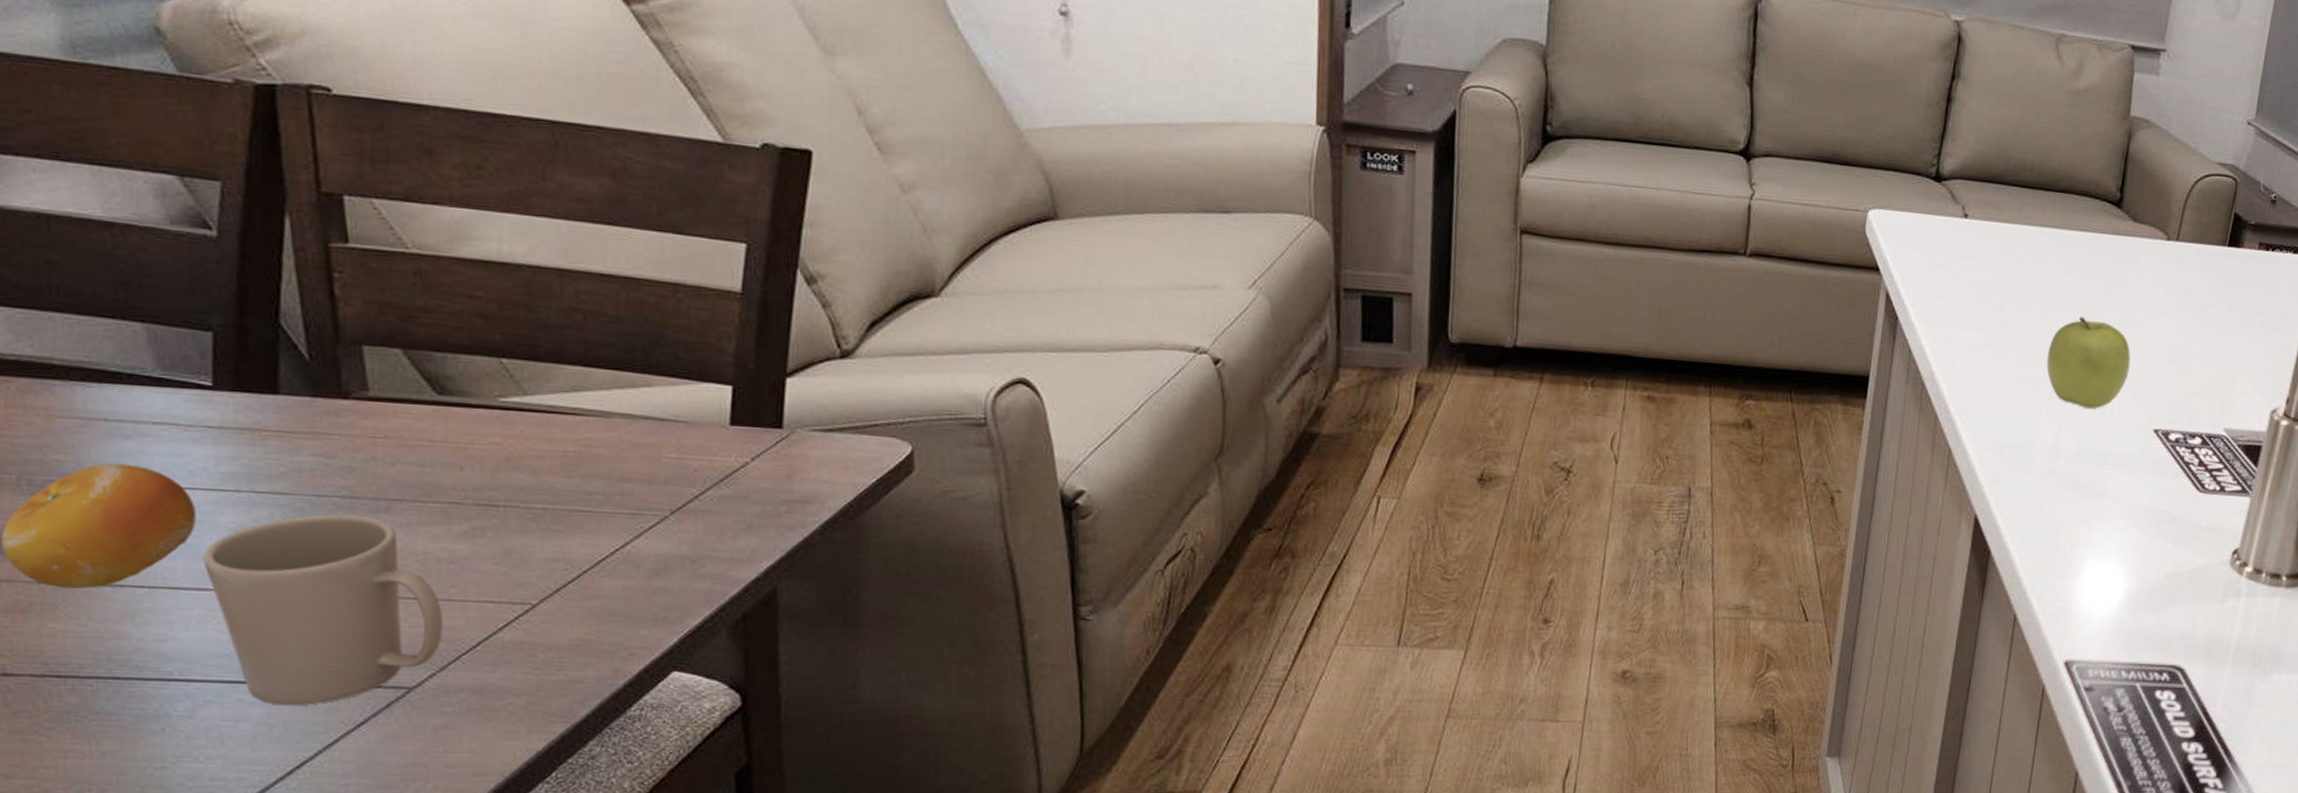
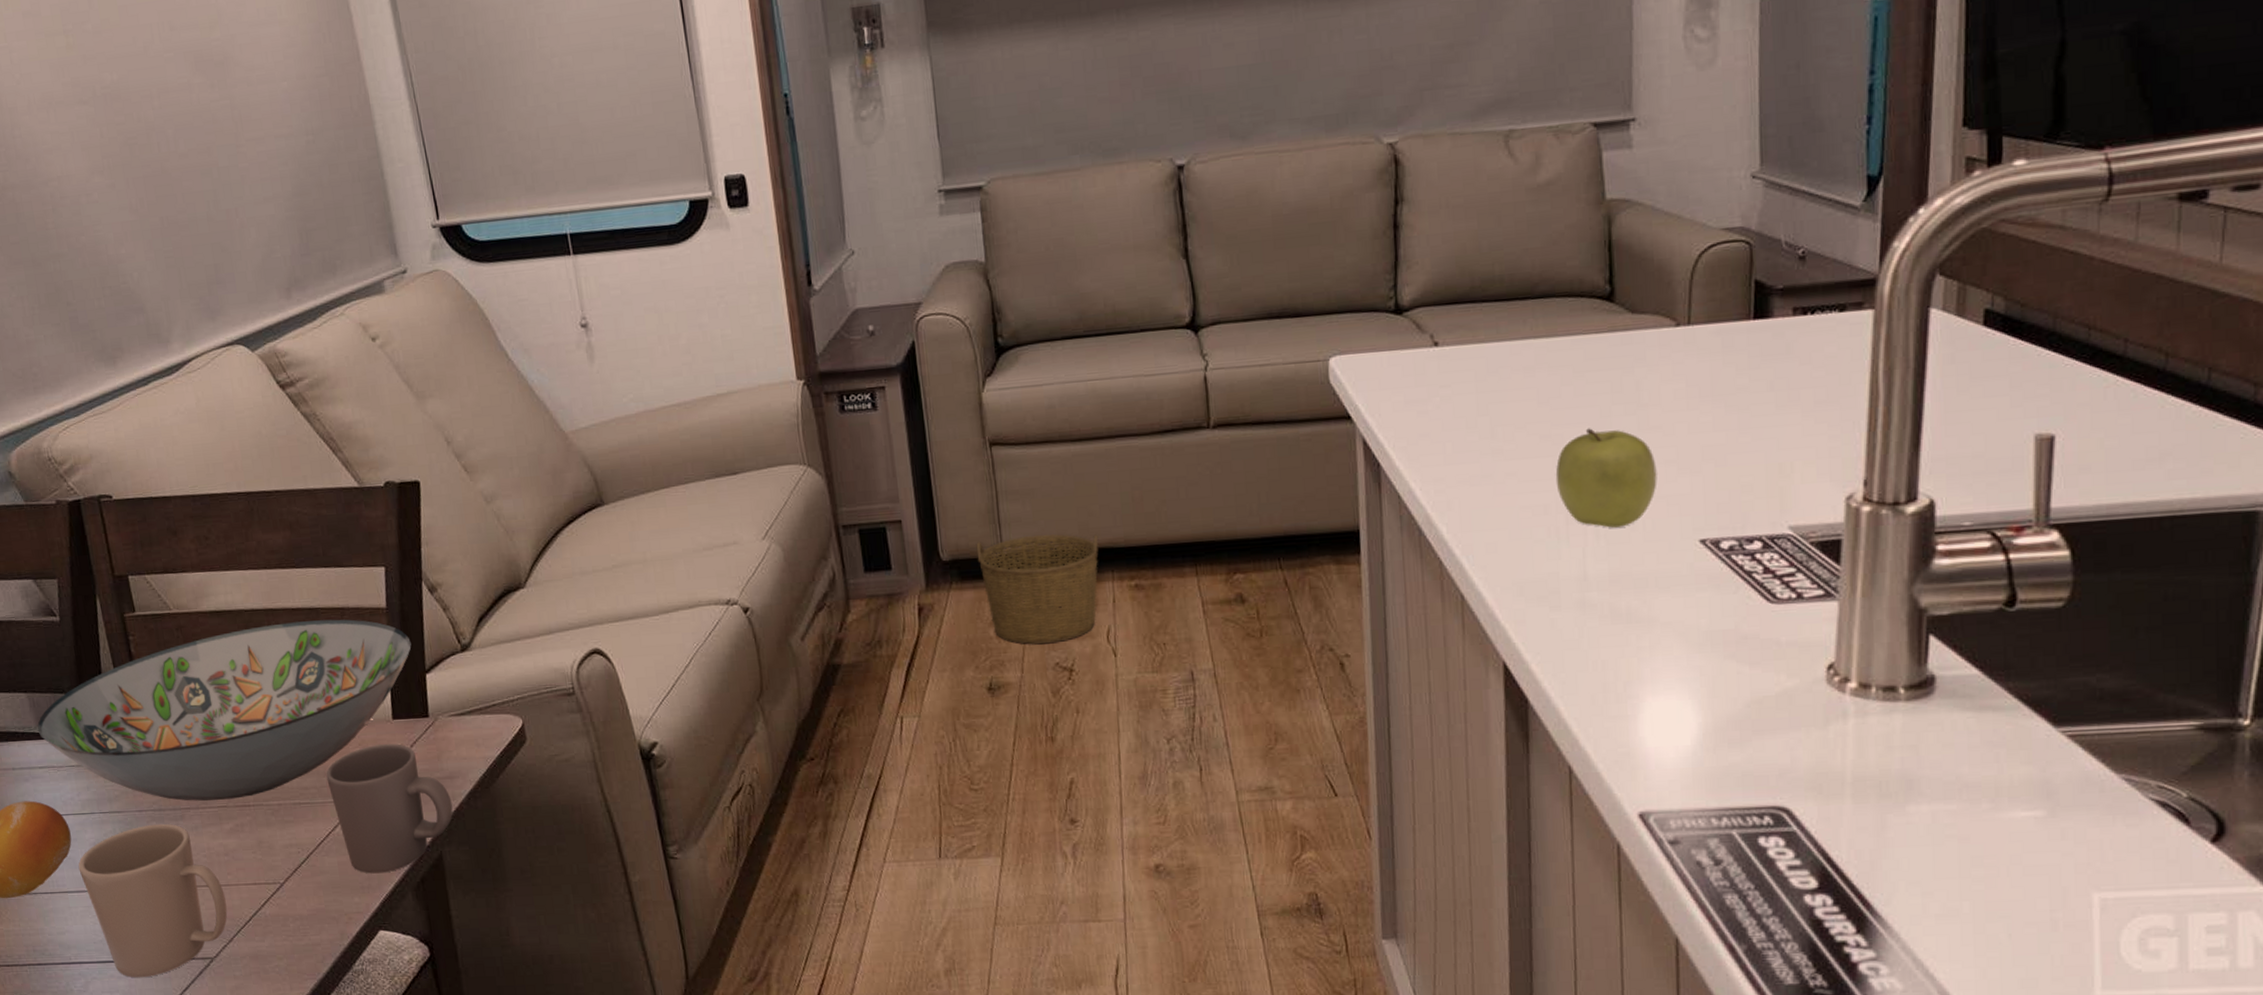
decorative bowl: none [156,288,771,496] -> present [37,619,412,801]
mug: none [621,452,800,605] -> present [326,744,453,874]
basket: none [1488,329,1618,442] -> present [976,533,1099,645]

